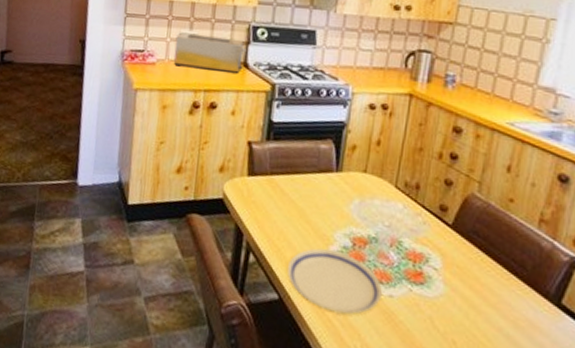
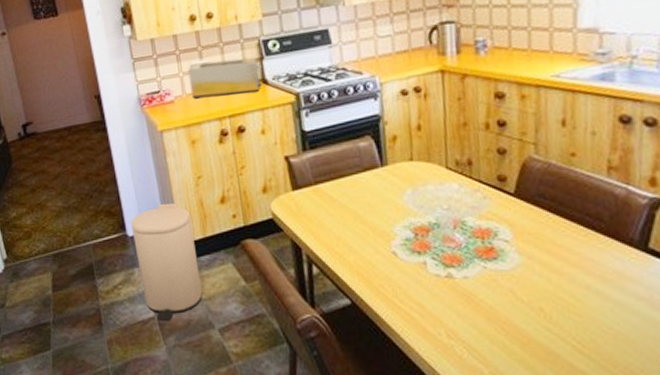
pedal bin: none [78,159,144,279] -> present [130,203,203,322]
plate: present [287,248,382,315] -> none [352,245,456,305]

